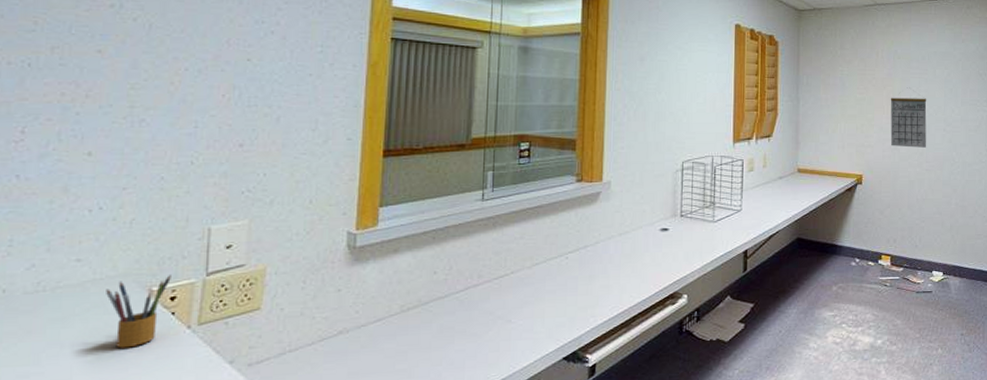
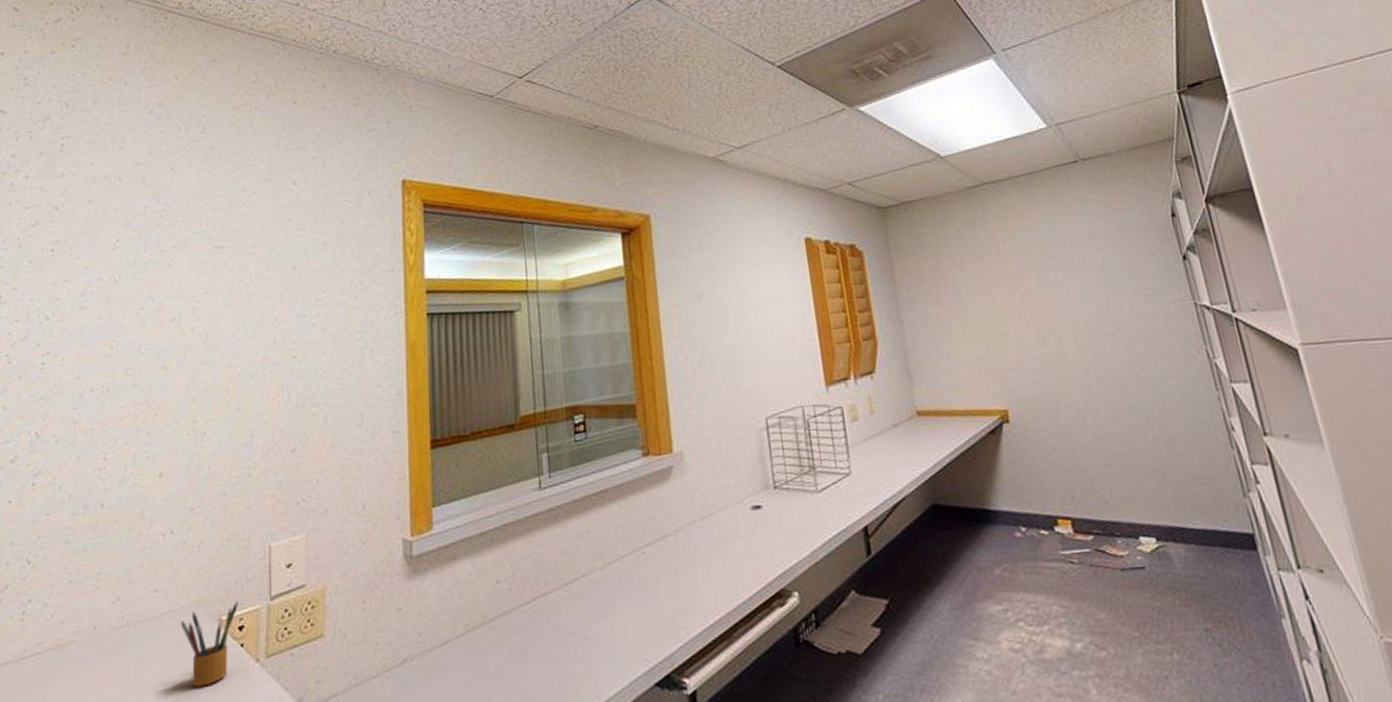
calendar: present [890,87,927,148] -> none [1027,284,1092,367]

